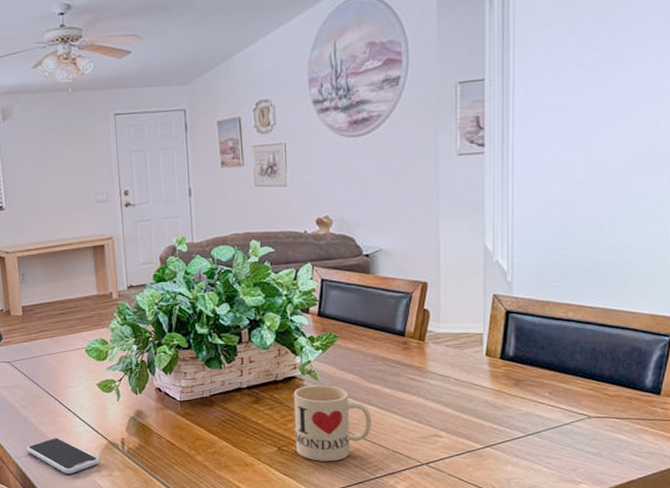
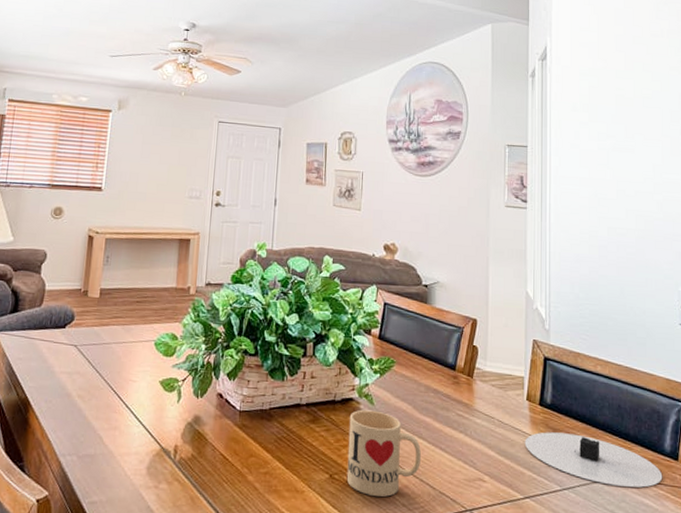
smartphone: present [26,438,100,475] -> none [74,436,149,482]
plate: none [484,382,642,426] -> present [524,432,663,488]

